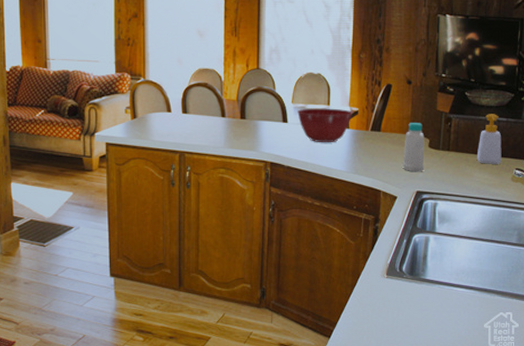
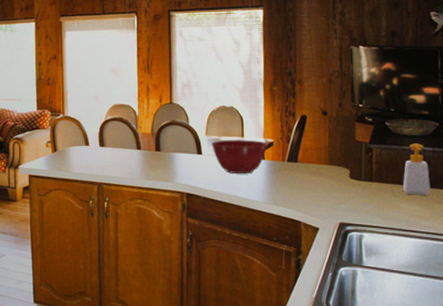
bottle: present [402,123,425,172] -> none [323,153,347,203]

